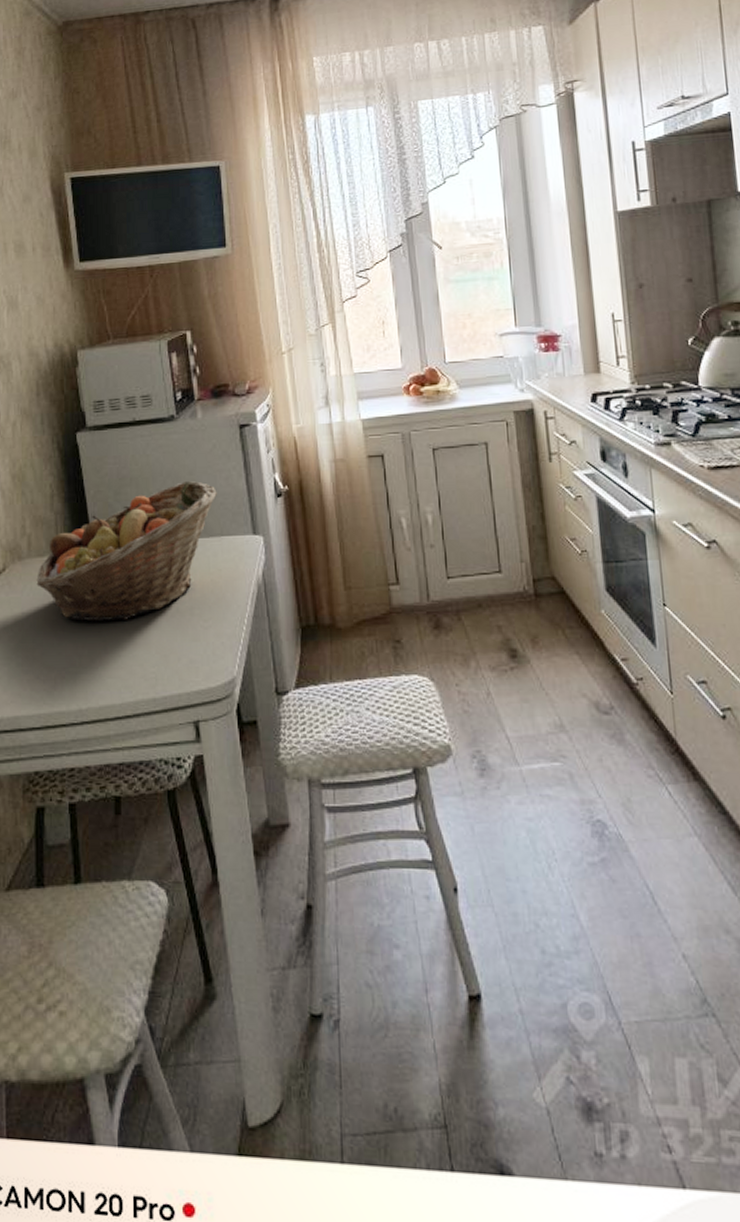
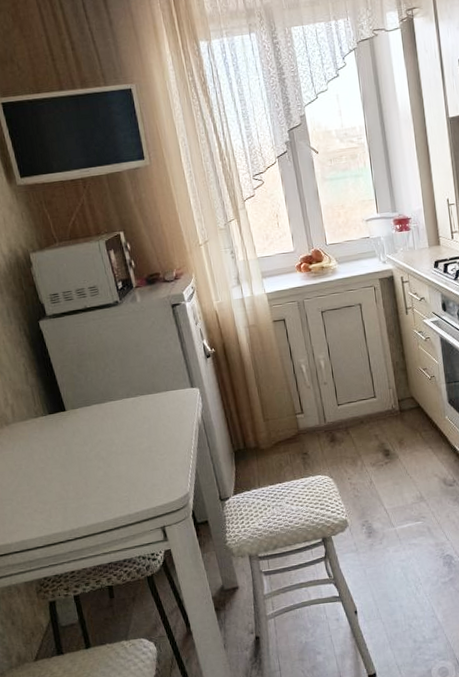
fruit basket: present [36,481,217,622] -> none [23,351,160,466]

